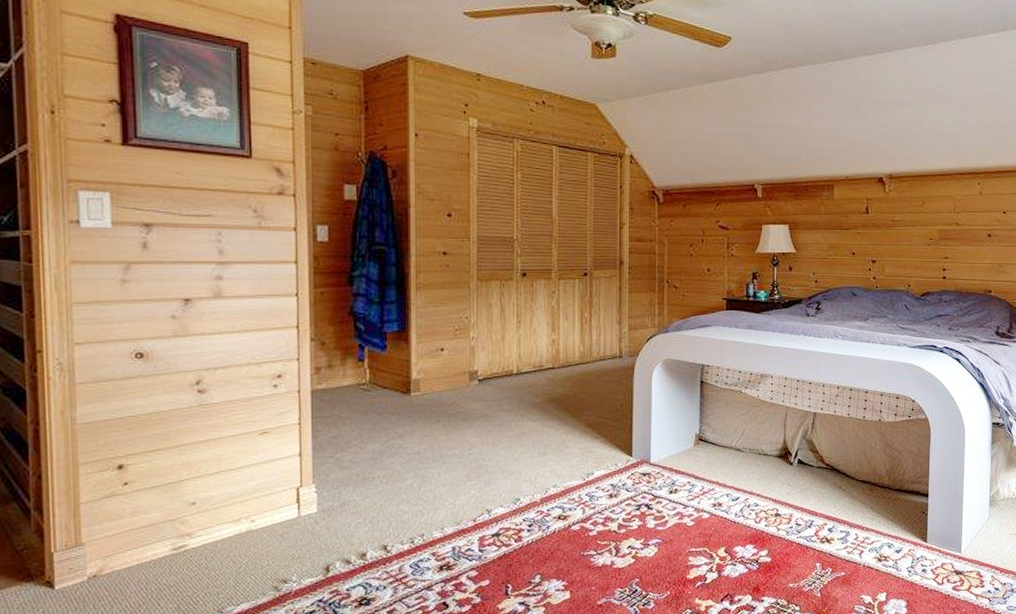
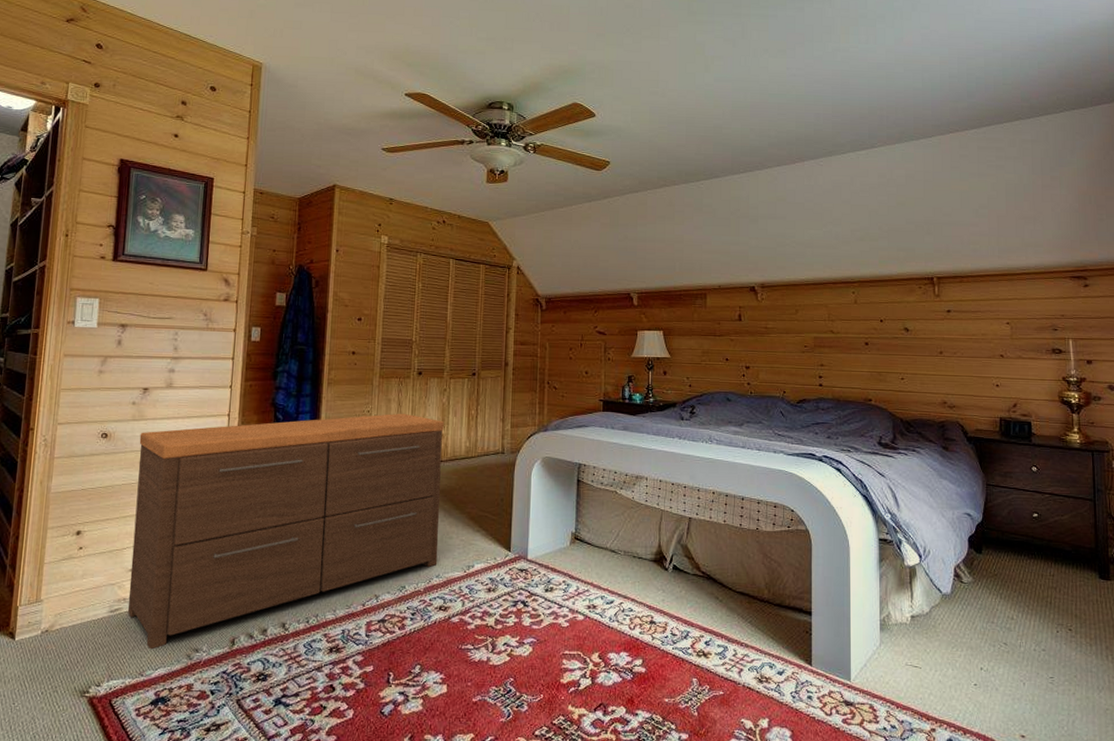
dresser: none [186,318,554,585] -> present [128,413,444,650]

